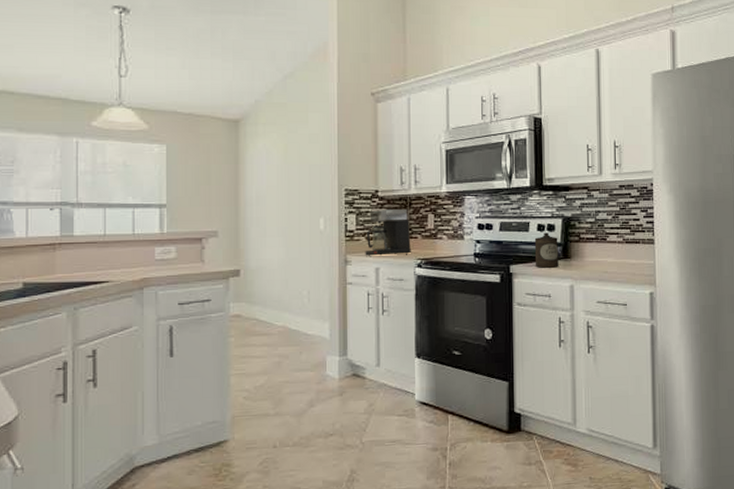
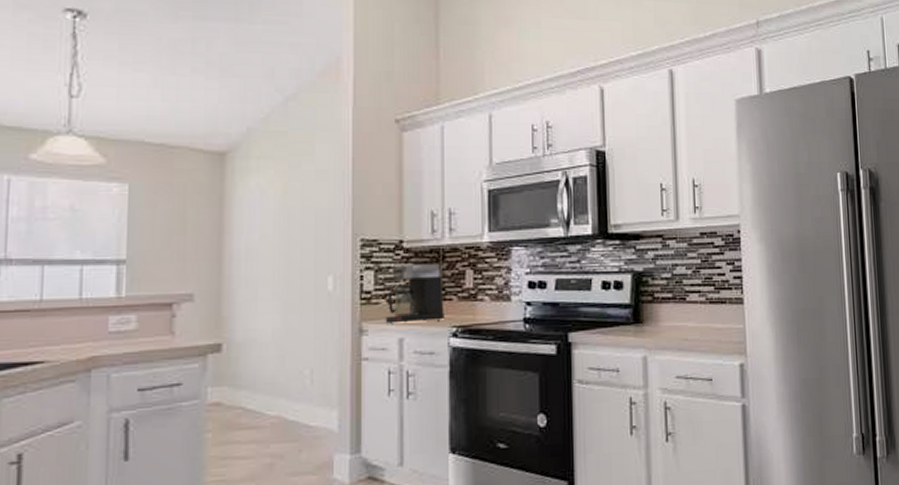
canister: present [534,232,559,268] -> none [598,291,628,336]

